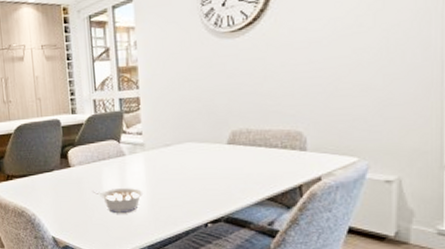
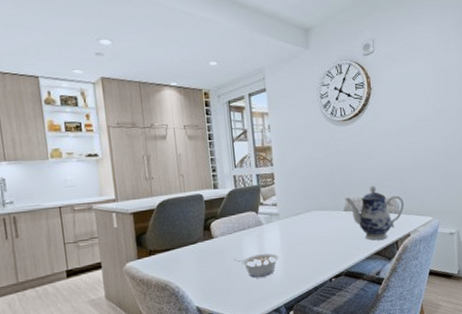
teapot: none [229,114,315,183] -> present [345,185,405,241]

